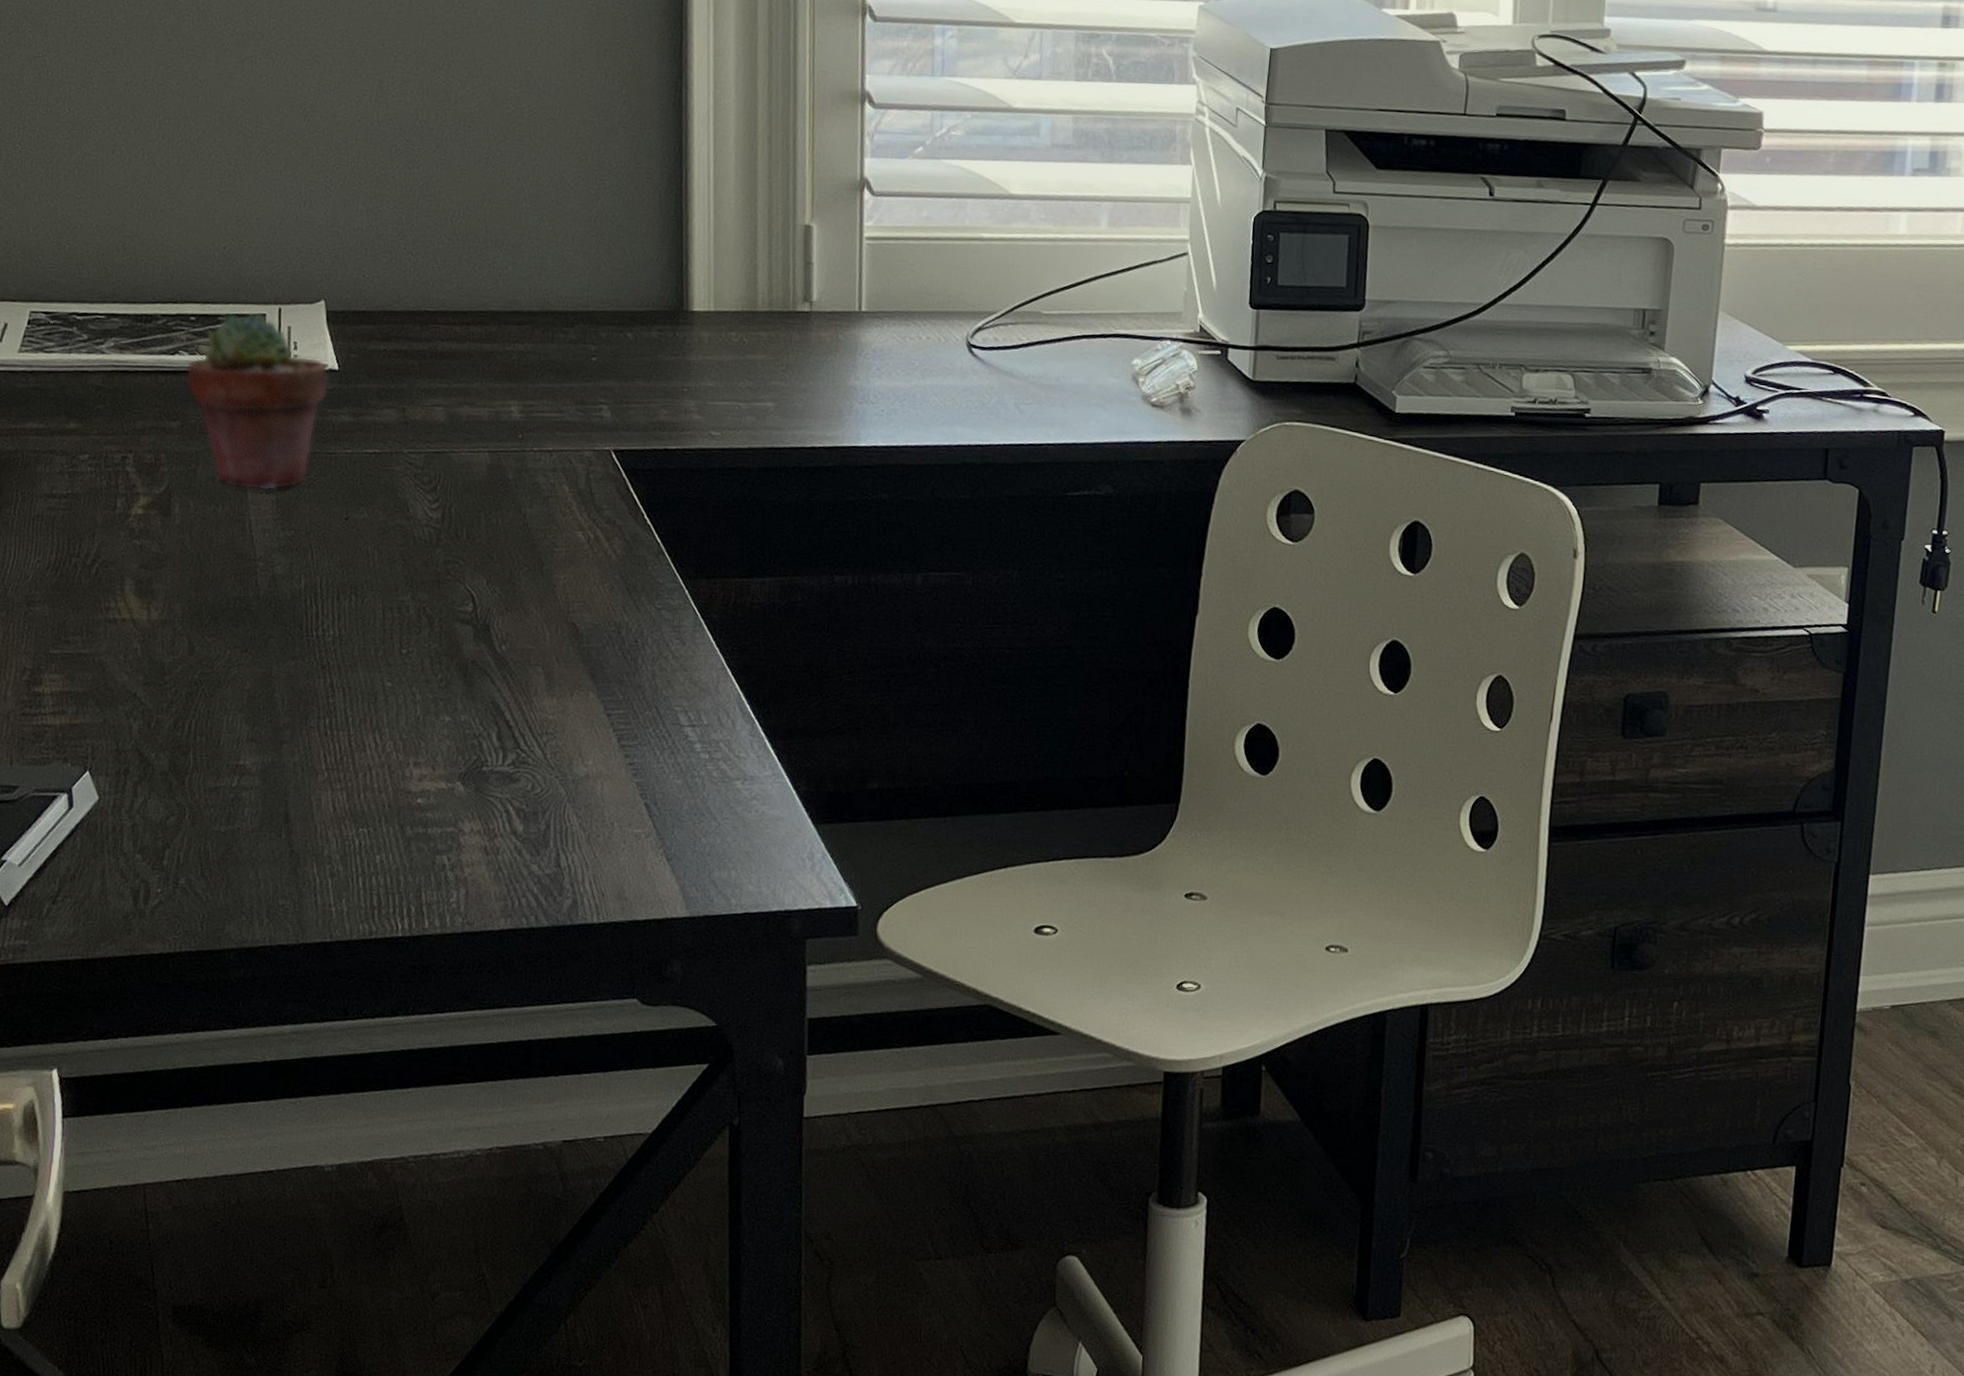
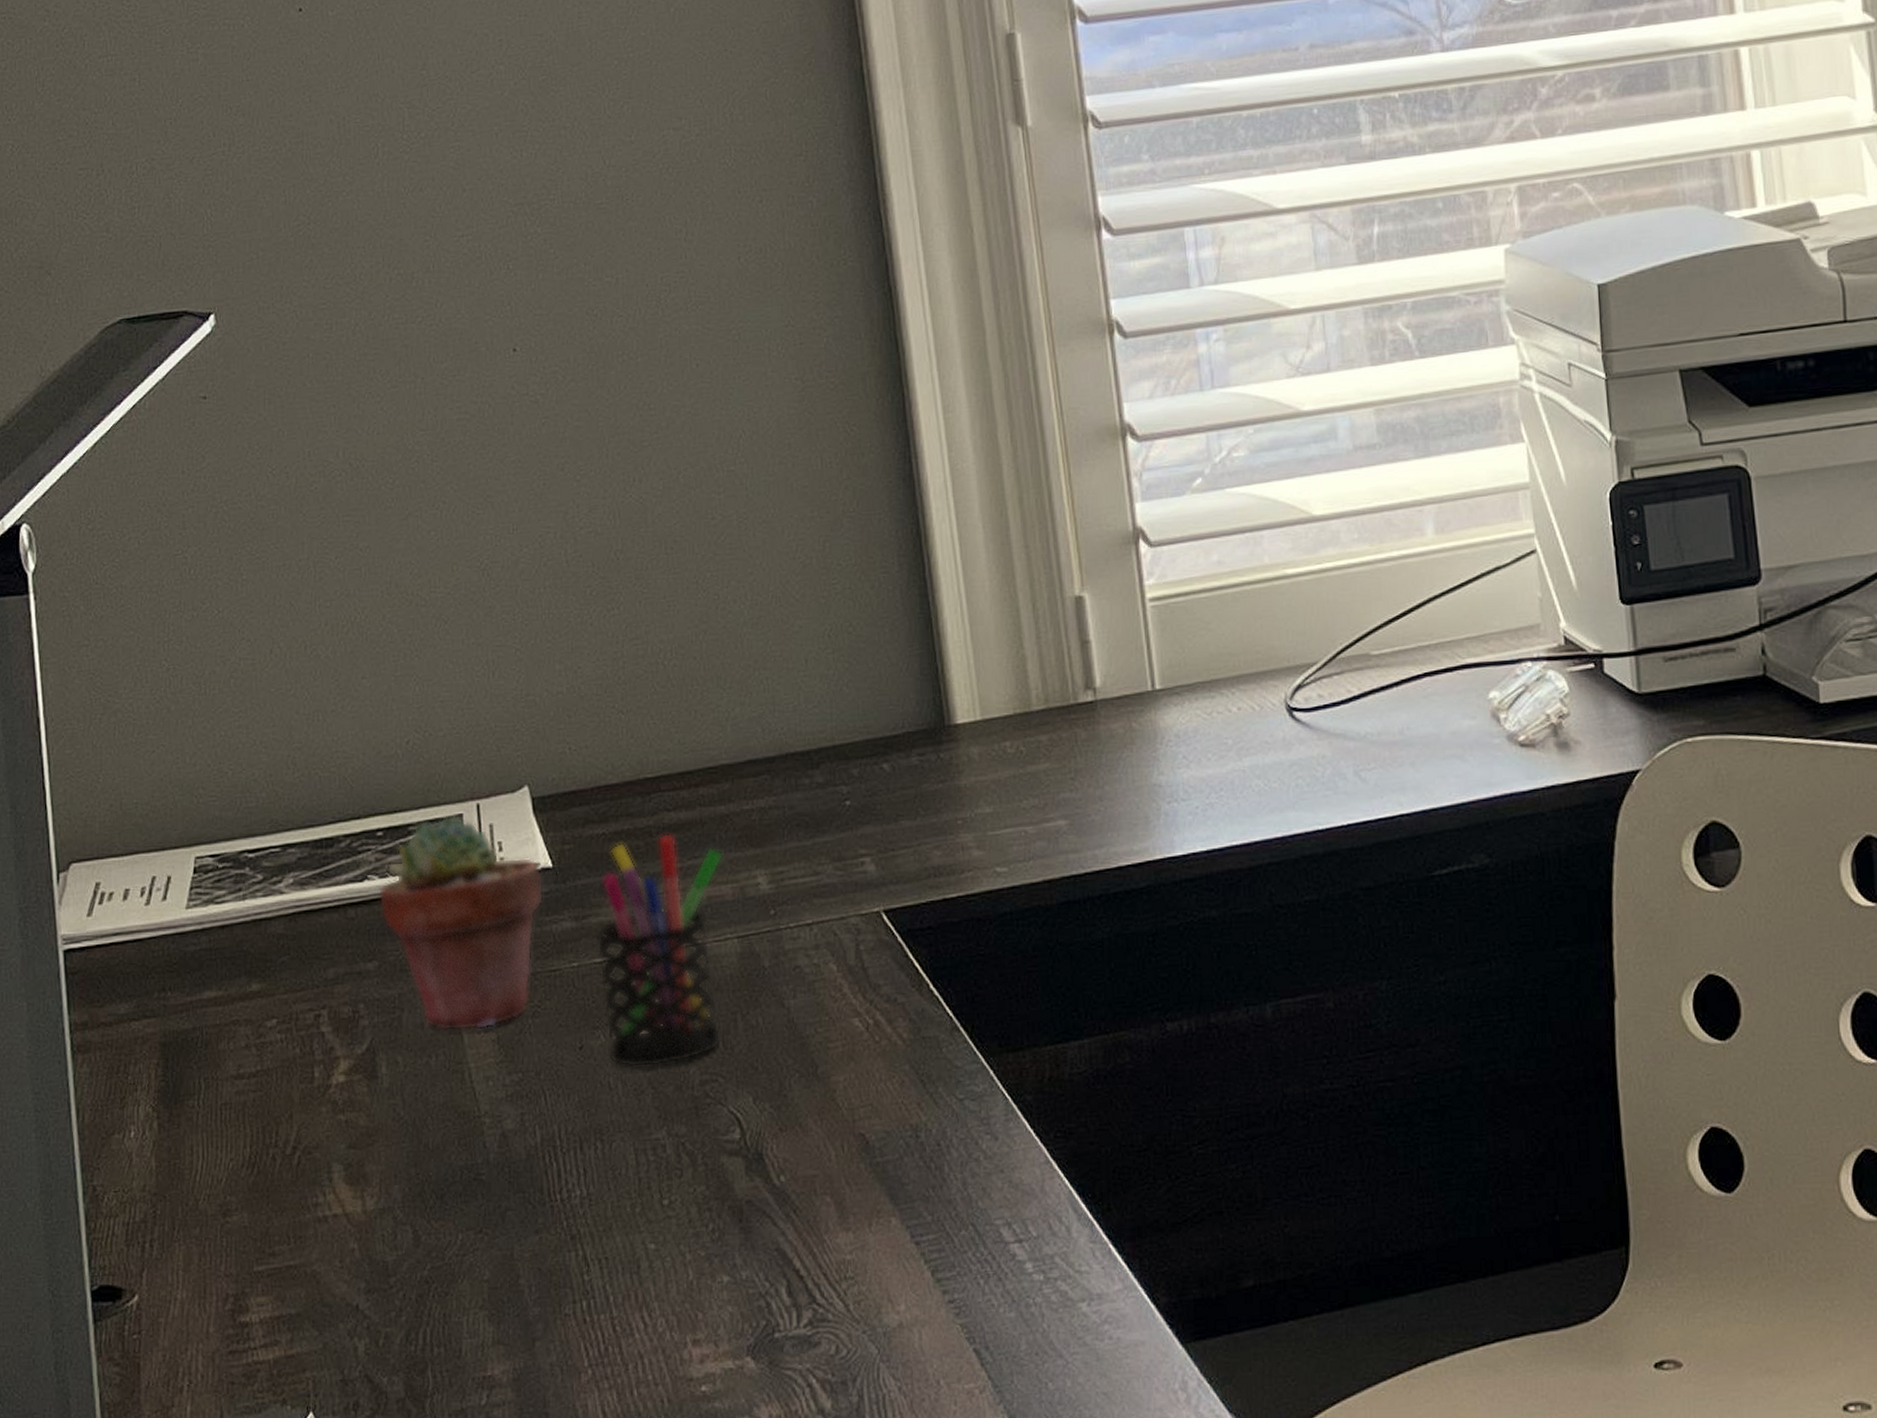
pen holder: none [367,358,484,544] -> present [594,834,723,1068]

